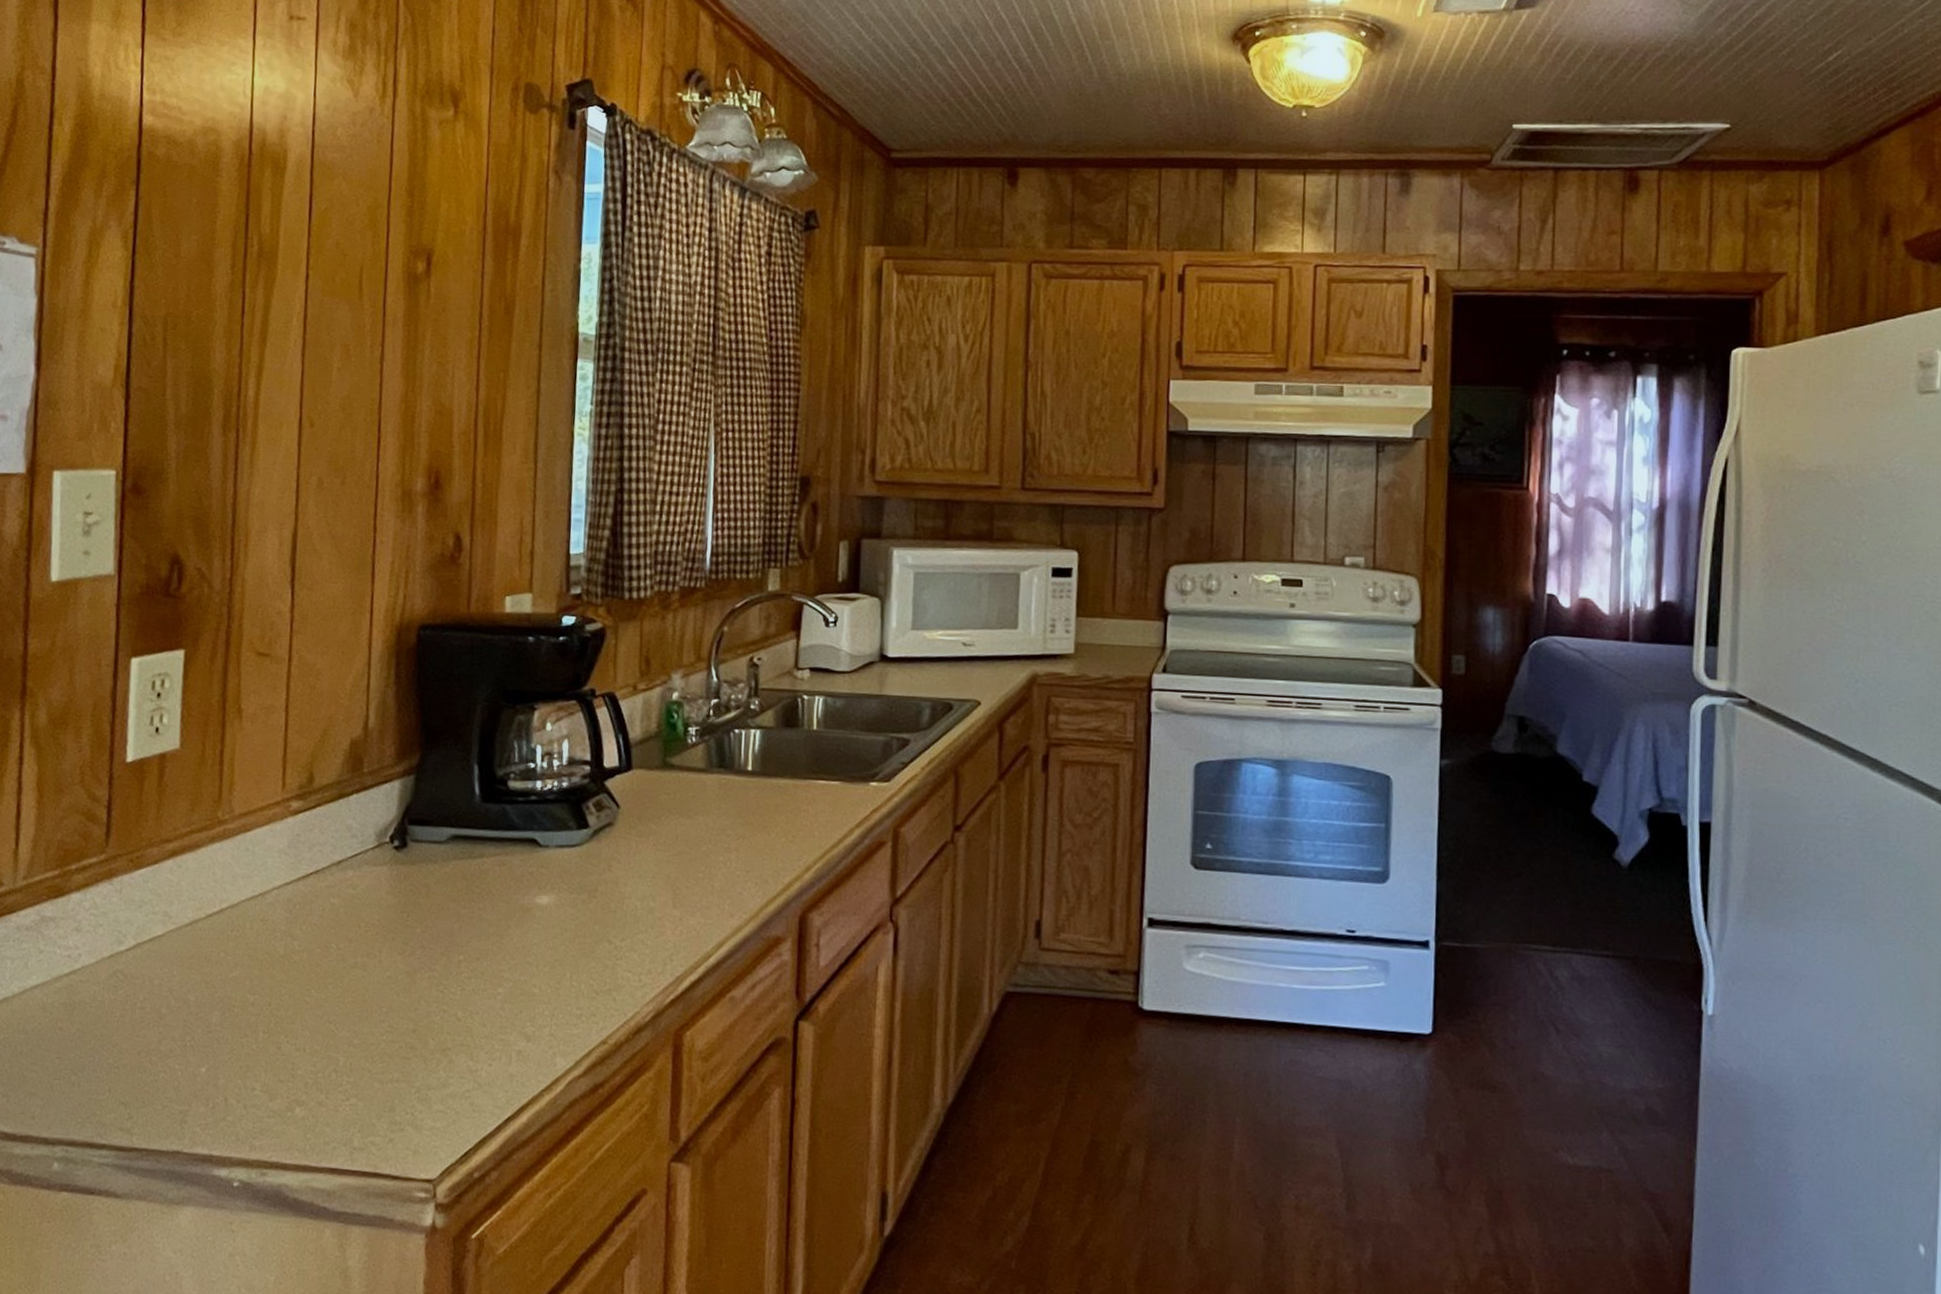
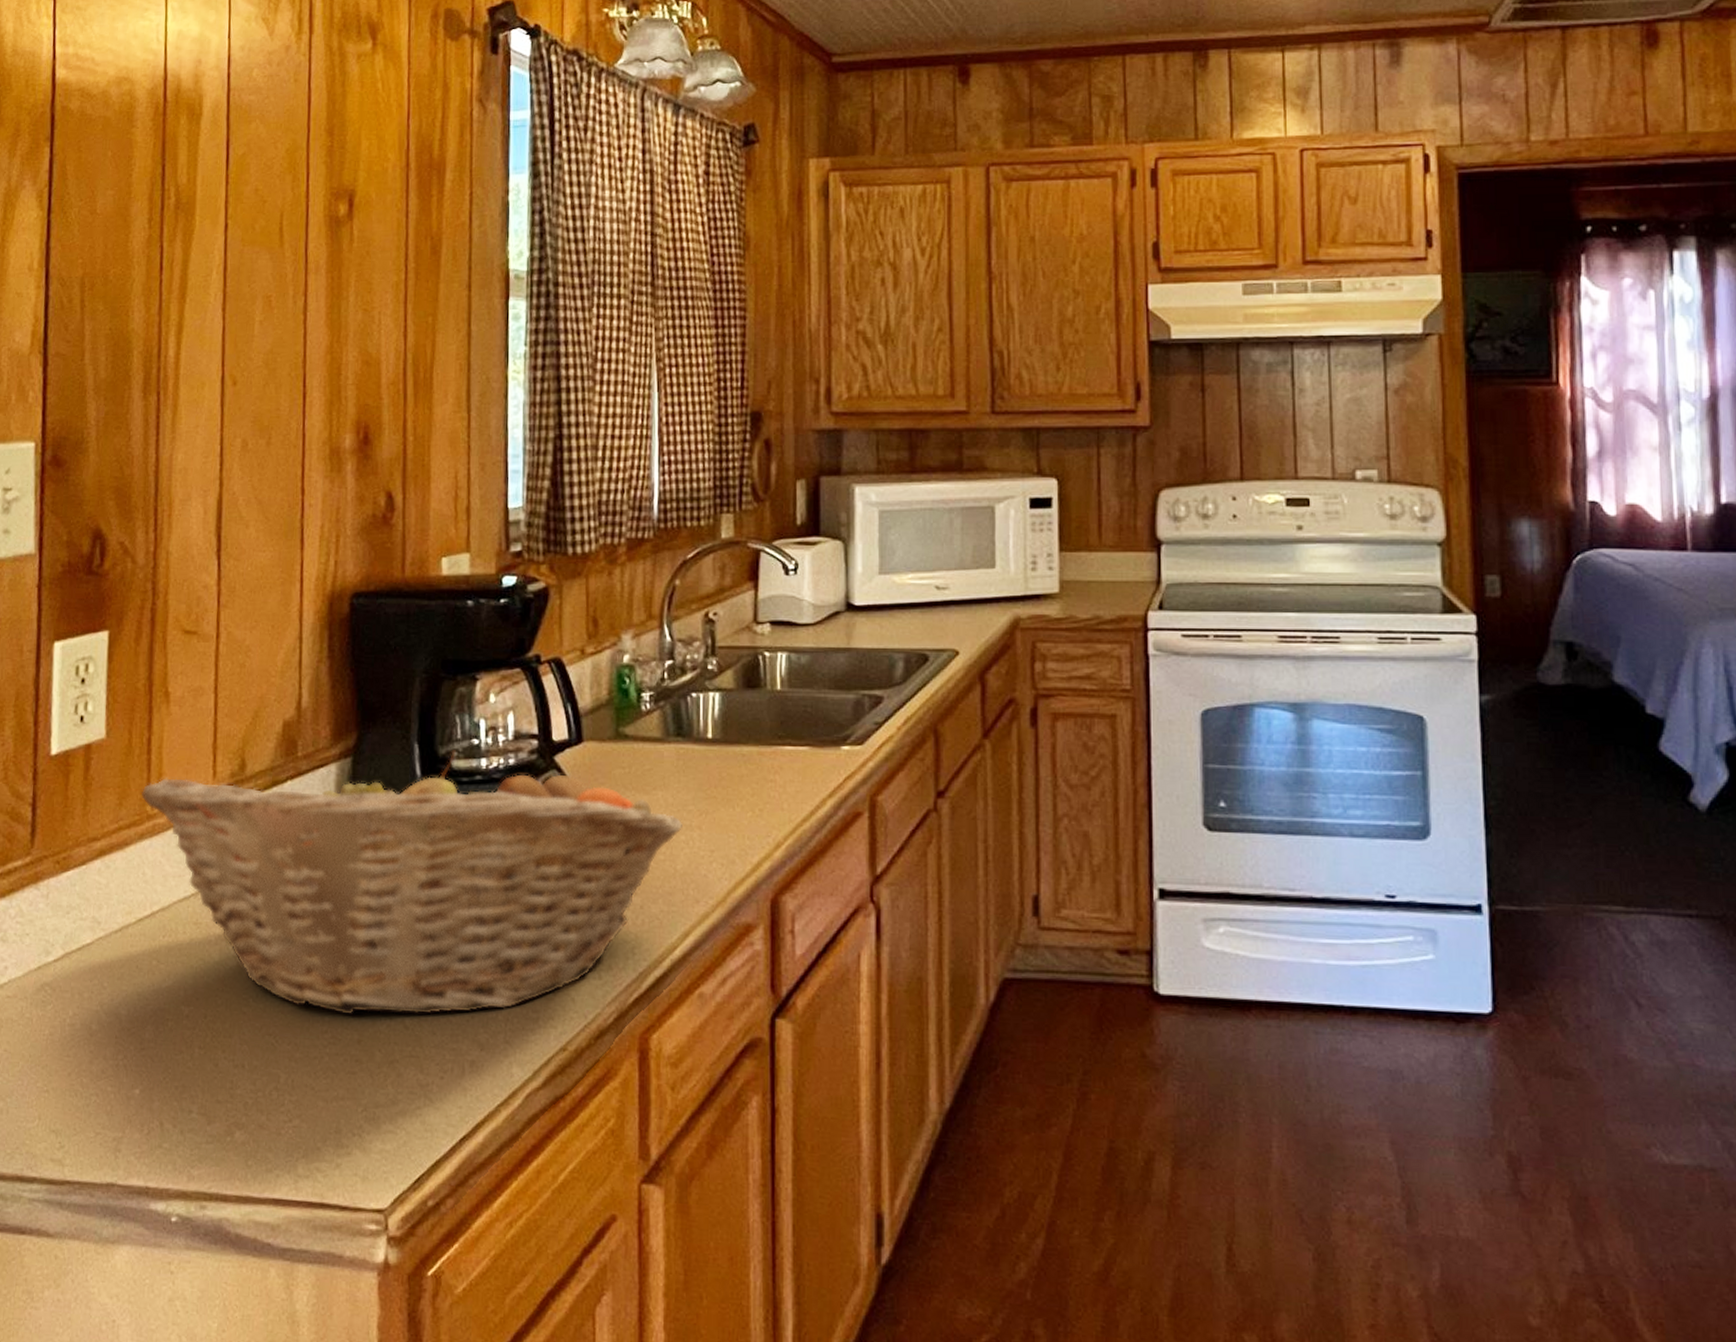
fruit basket: none [212,772,722,1009] -> present [141,750,684,1015]

